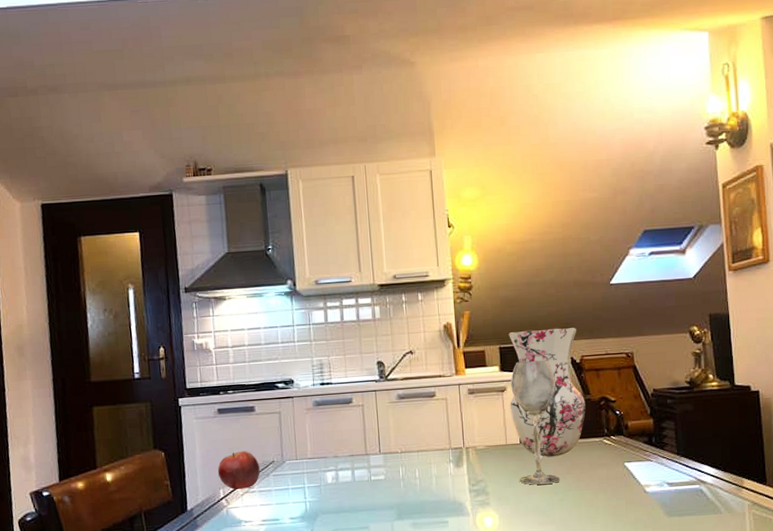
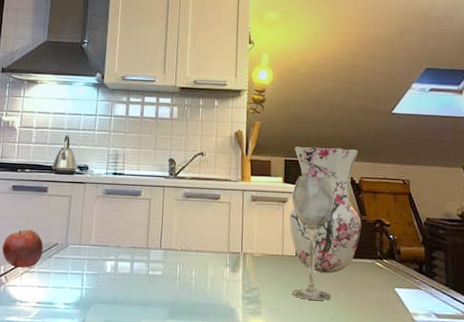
kettle: none [255,349,283,393] -> present [52,134,78,176]

